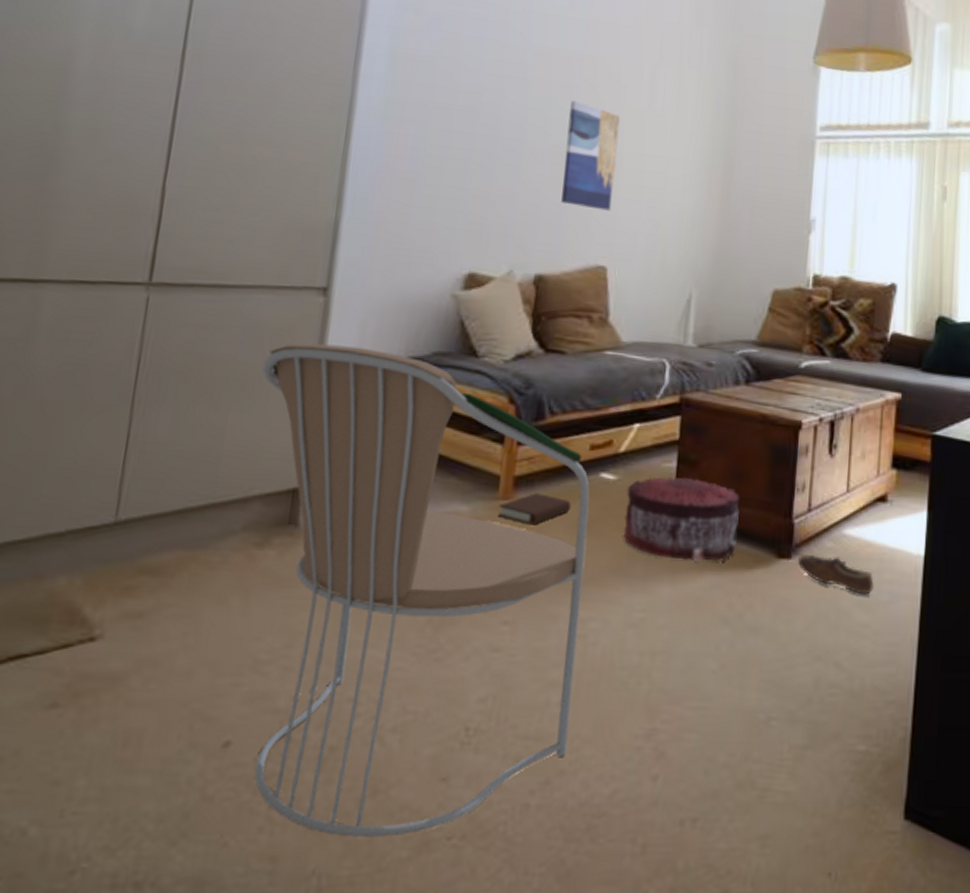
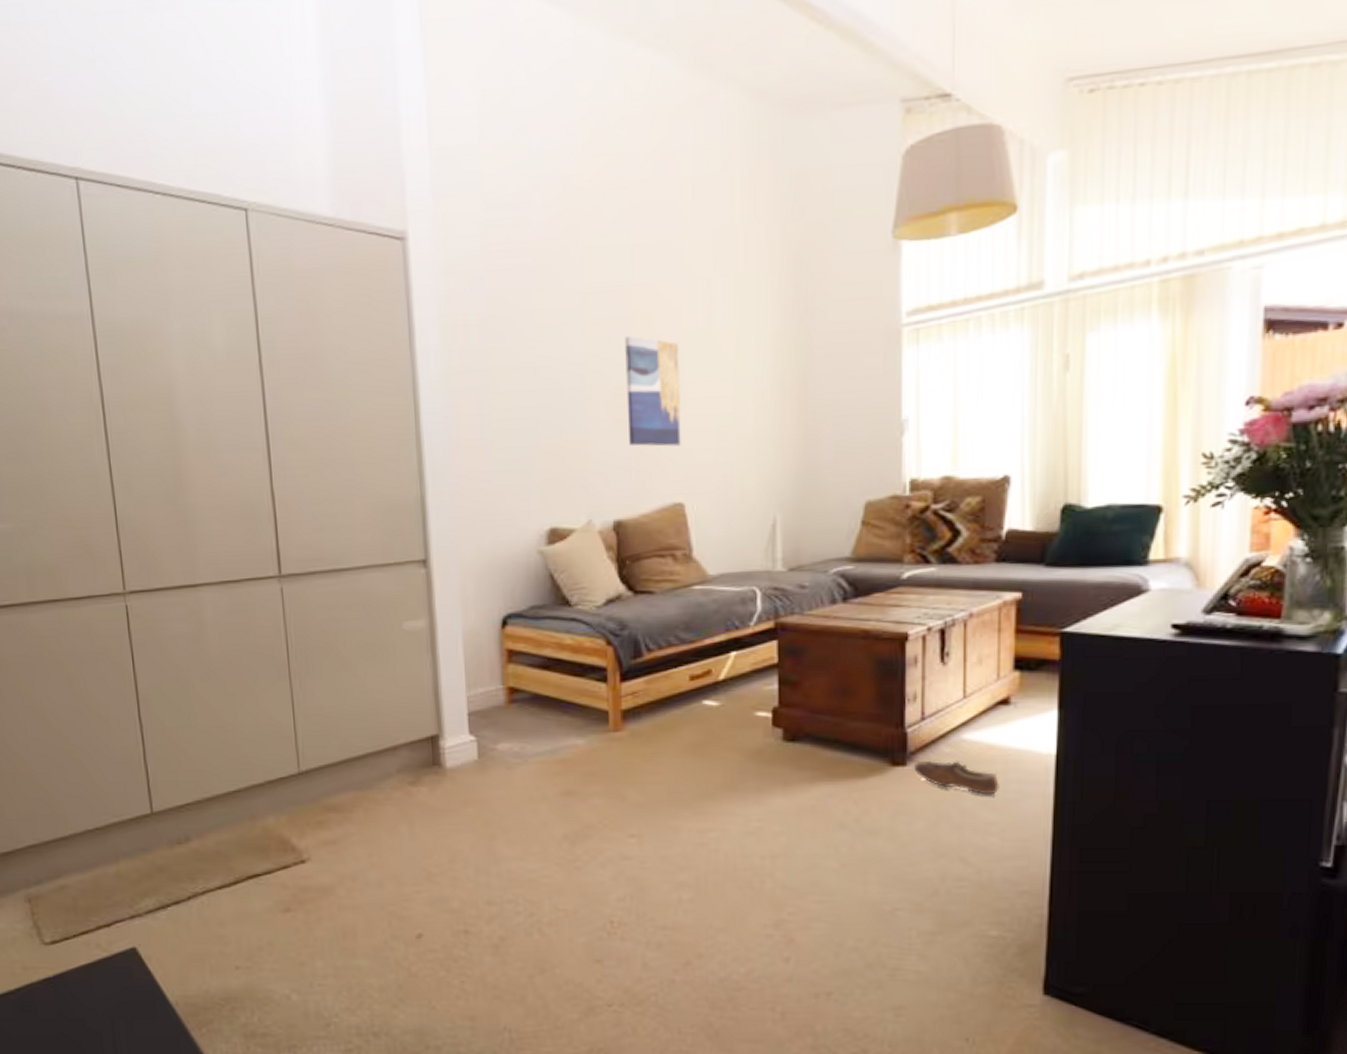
armchair: present [254,343,590,837] -> none [386,609,703,1004]
book: present [497,493,571,525] -> none [611,723,678,752]
pouf: present [623,476,740,562] -> none [731,697,847,774]

